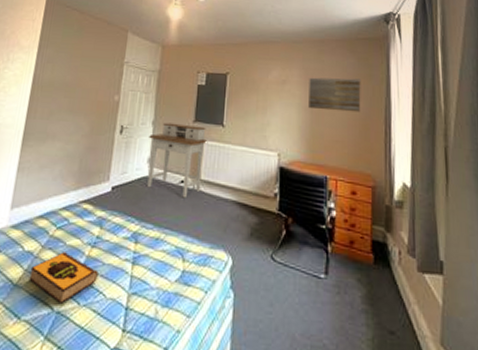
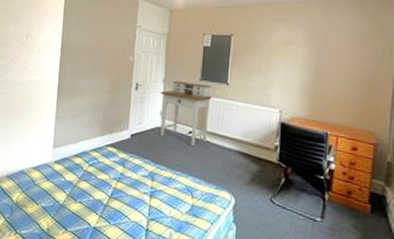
hardback book: present [29,252,98,304] -> none [71,183,123,222]
wall art: present [309,77,361,113] -> none [312,37,370,72]

